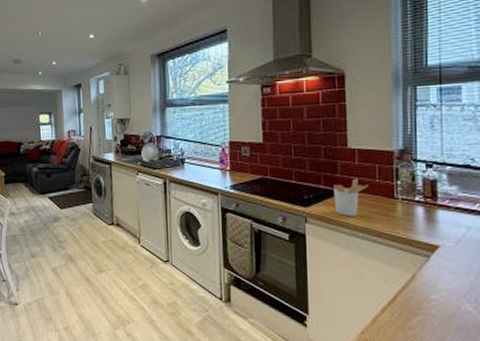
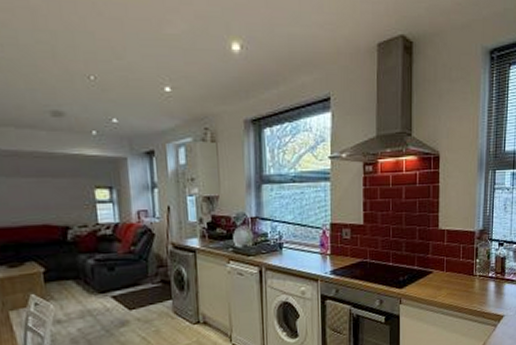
utensil holder: present [334,178,369,217] -> none [425,258,454,295]

